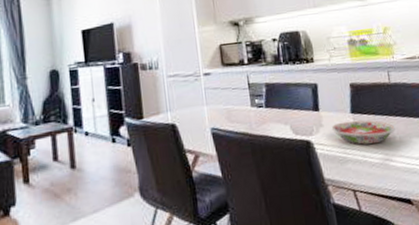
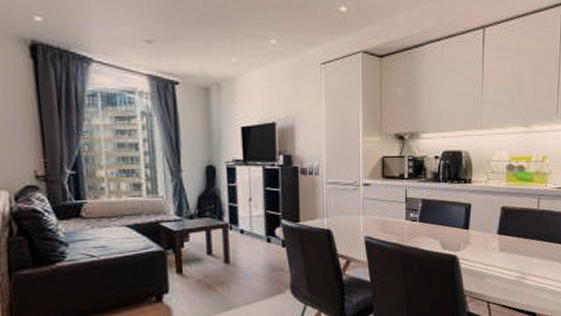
bowl: present [331,120,395,145] -> none [477,241,535,264]

